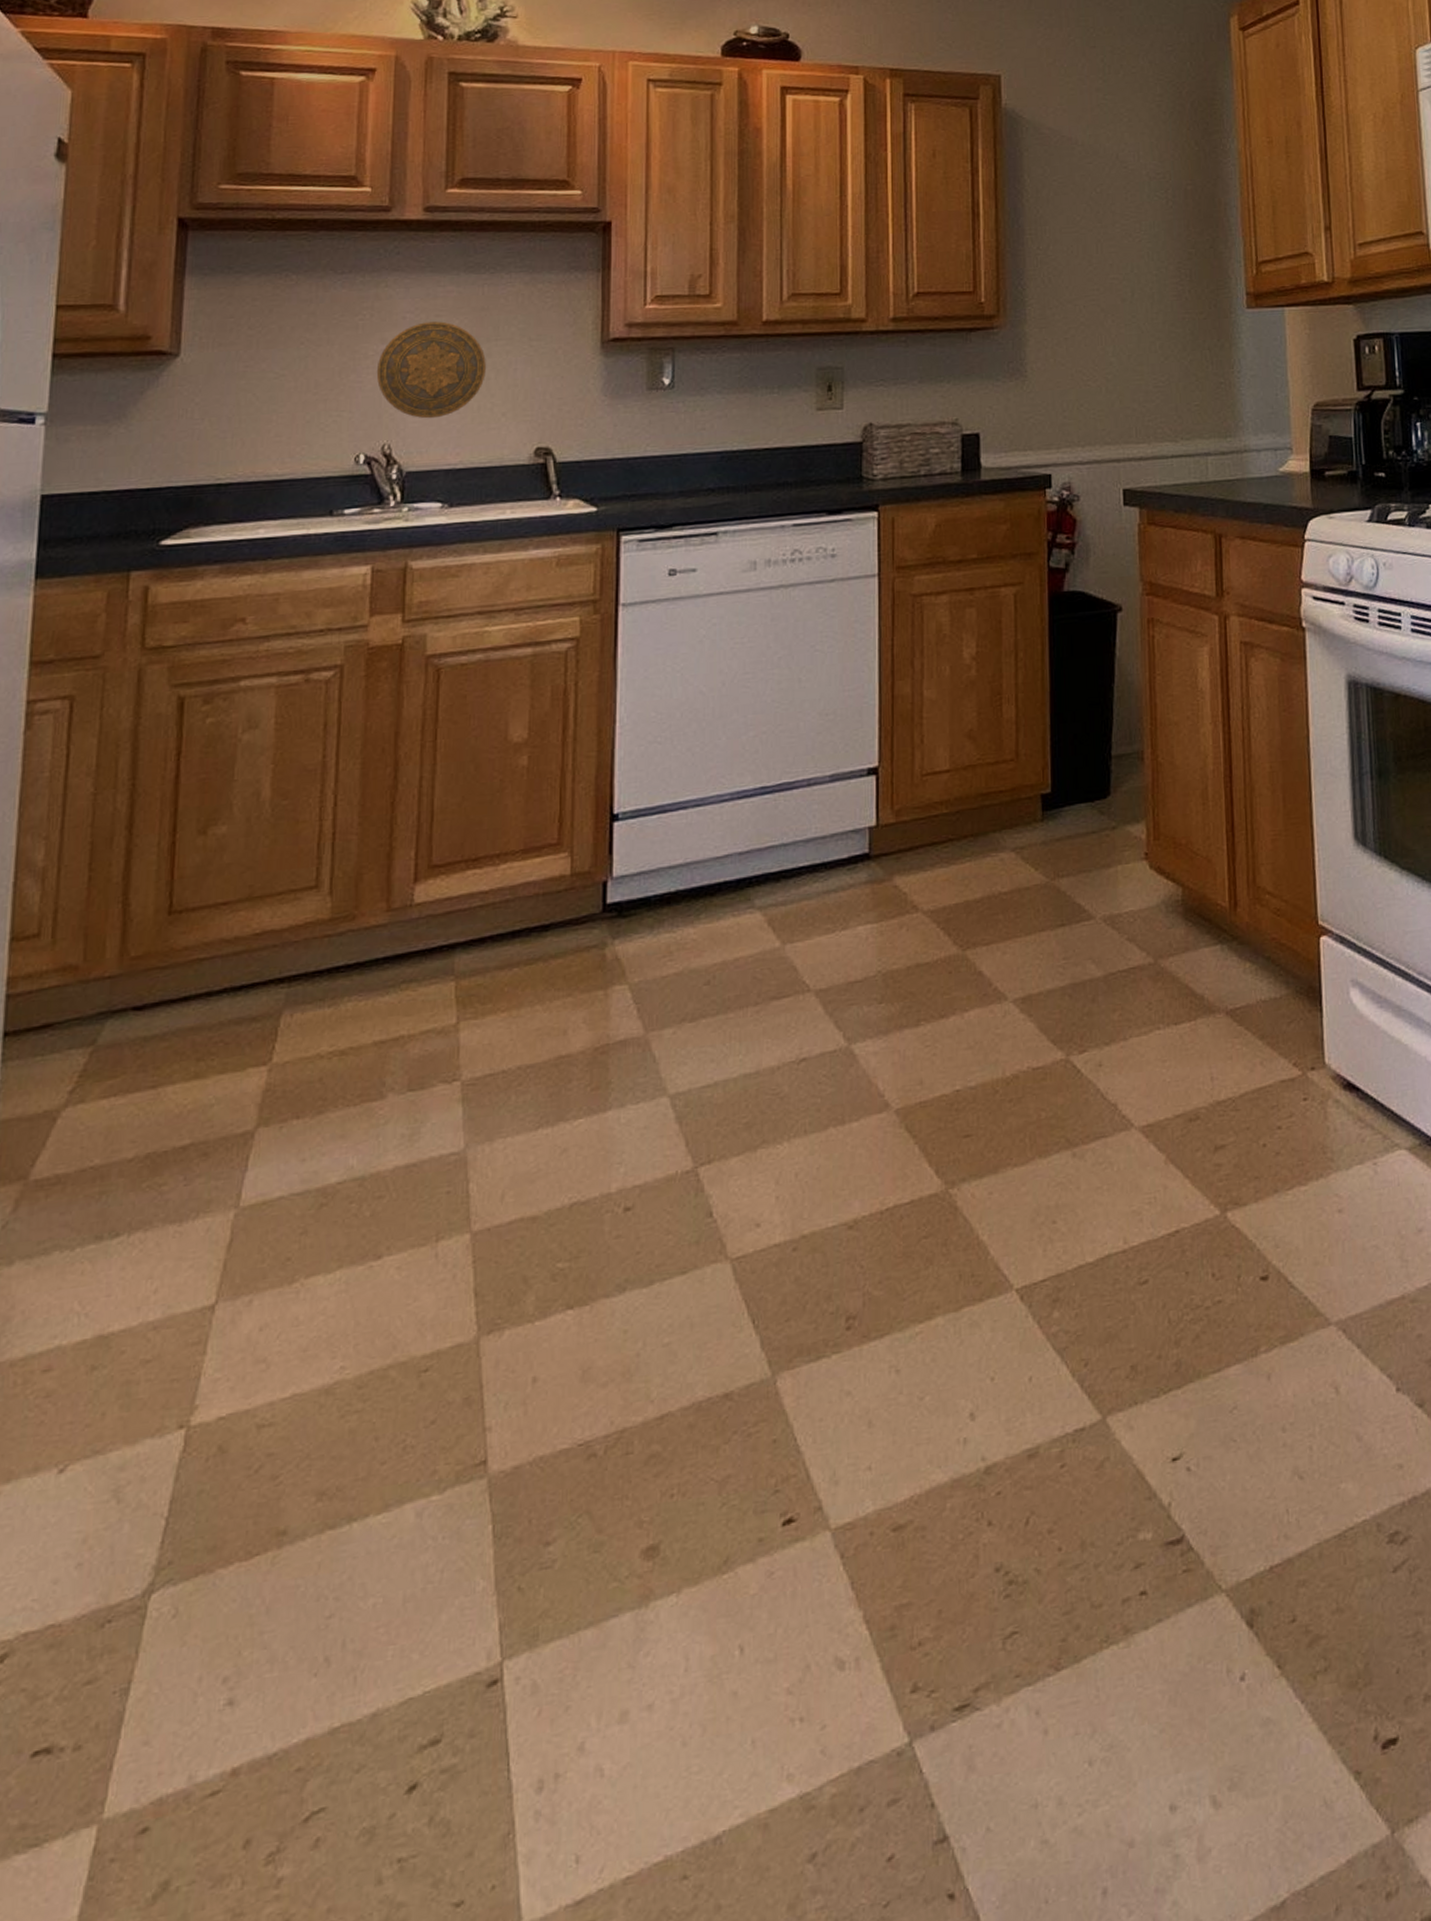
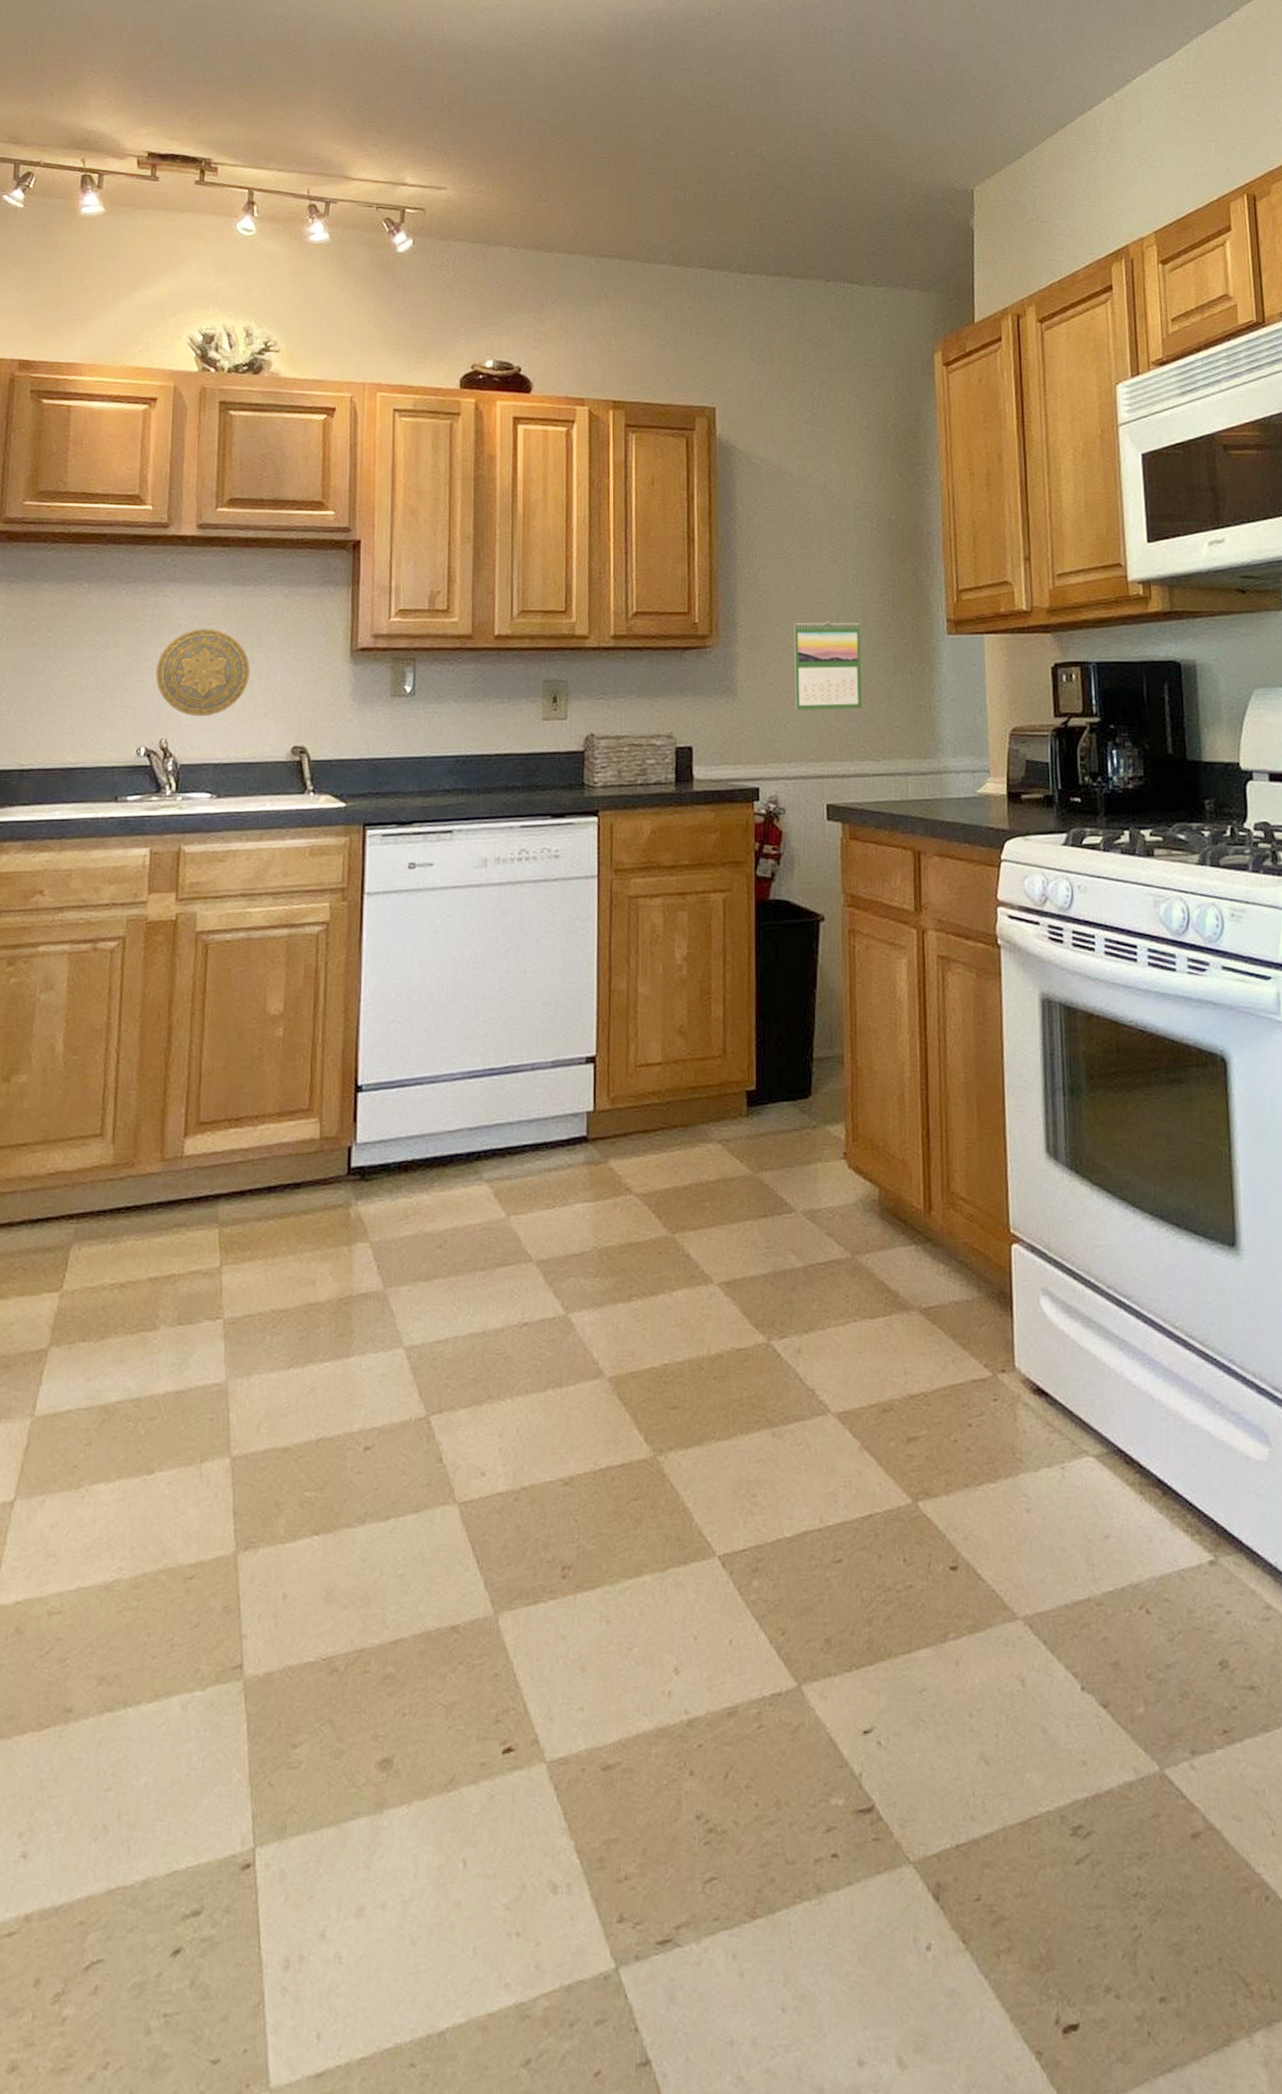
calendar: none [1086,297,1159,392] -> present [794,621,862,711]

